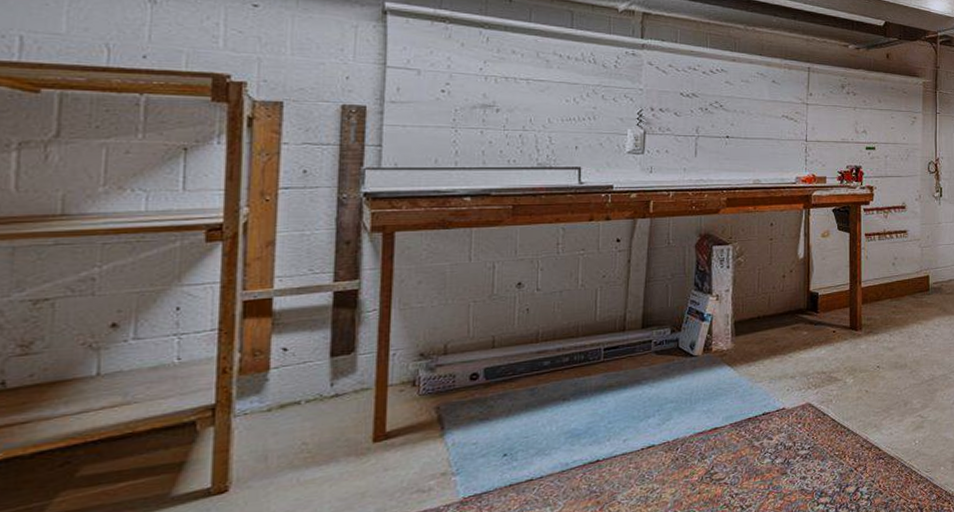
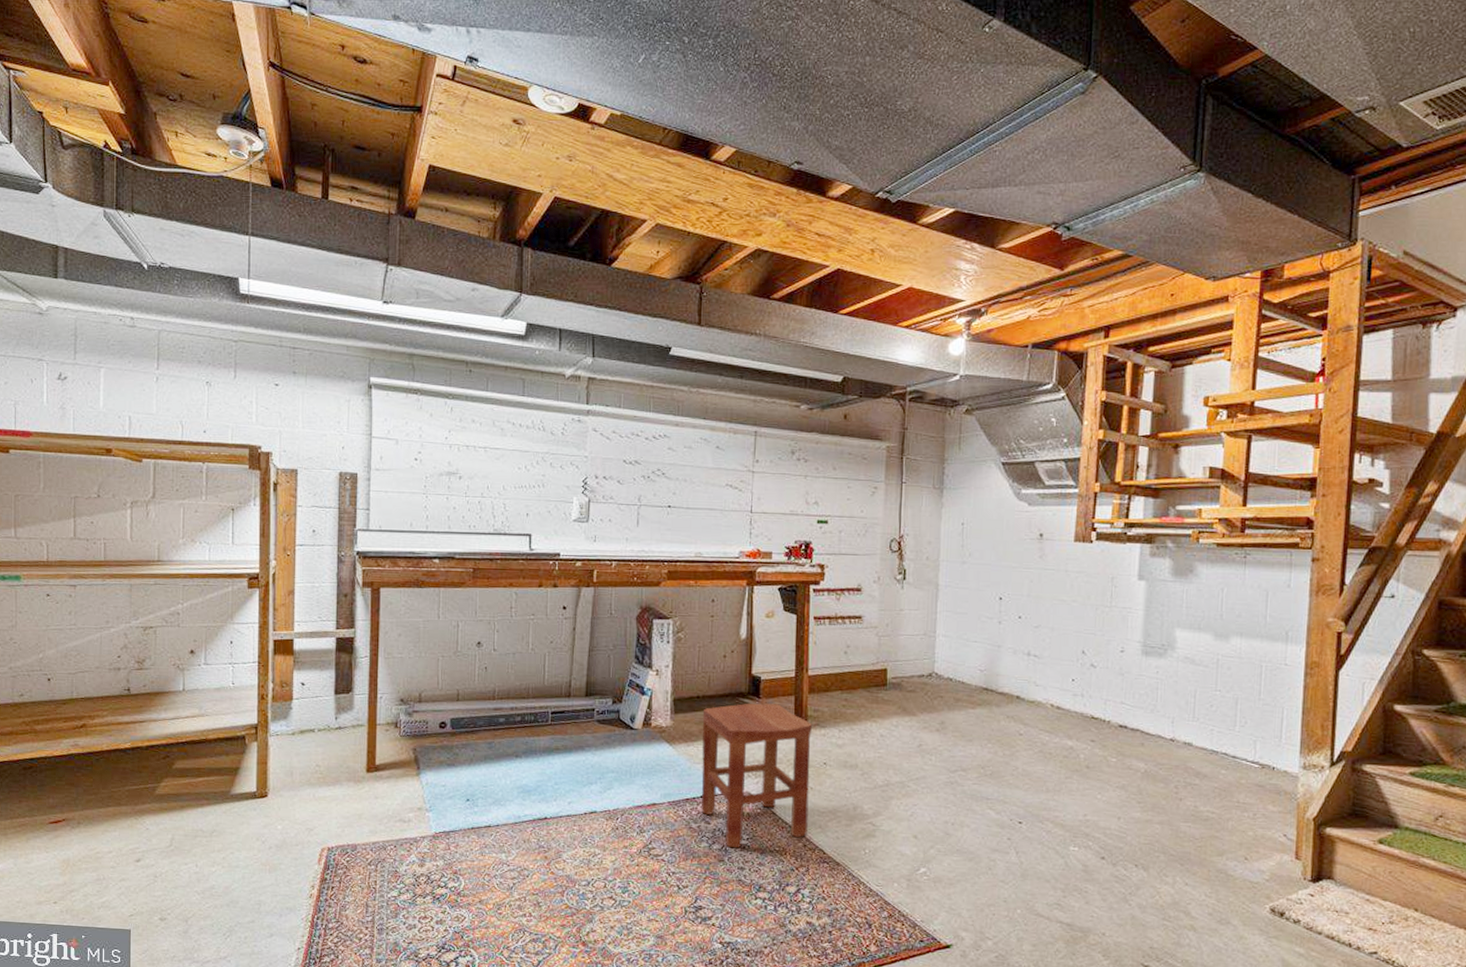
stool: none [763,316,867,459] -> present [701,703,813,849]

